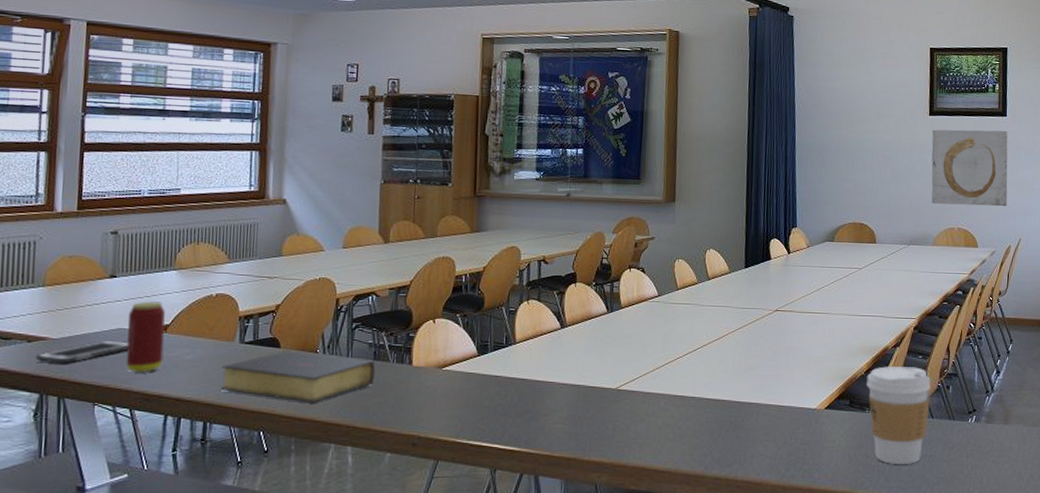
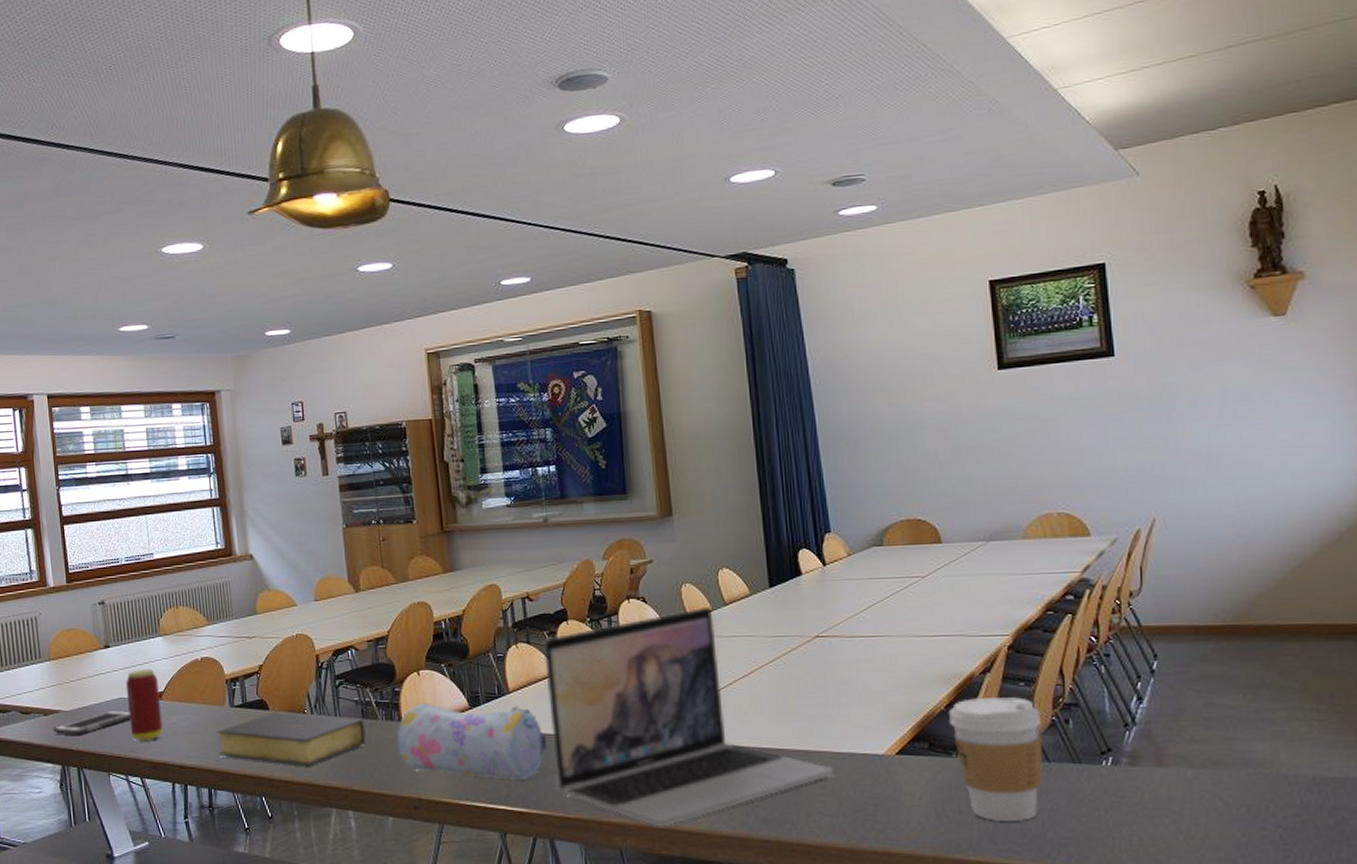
pencil case: none [404,348,544,422] -> present [397,702,547,781]
laptop: none [548,280,777,465] -> present [544,608,835,827]
wall art: present [931,129,1008,207] -> none [1005,375,1129,484]

